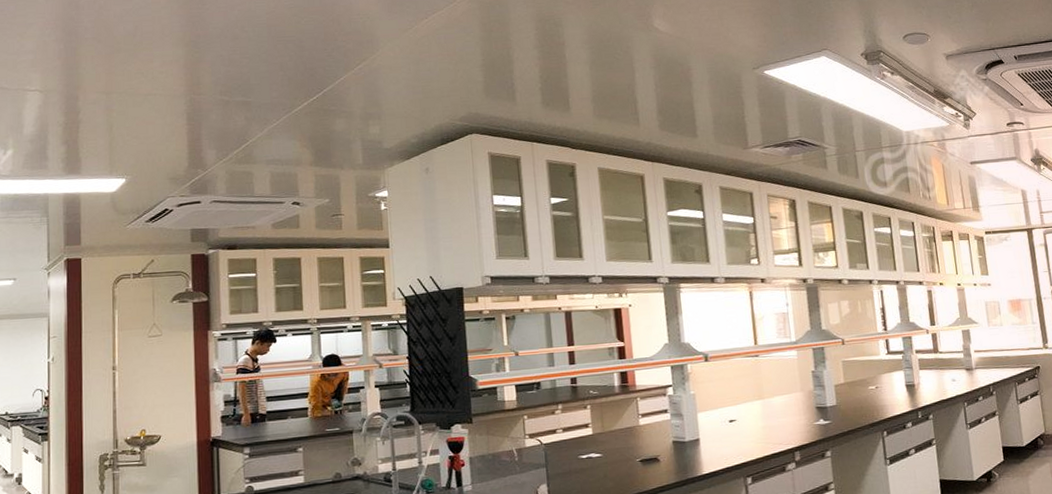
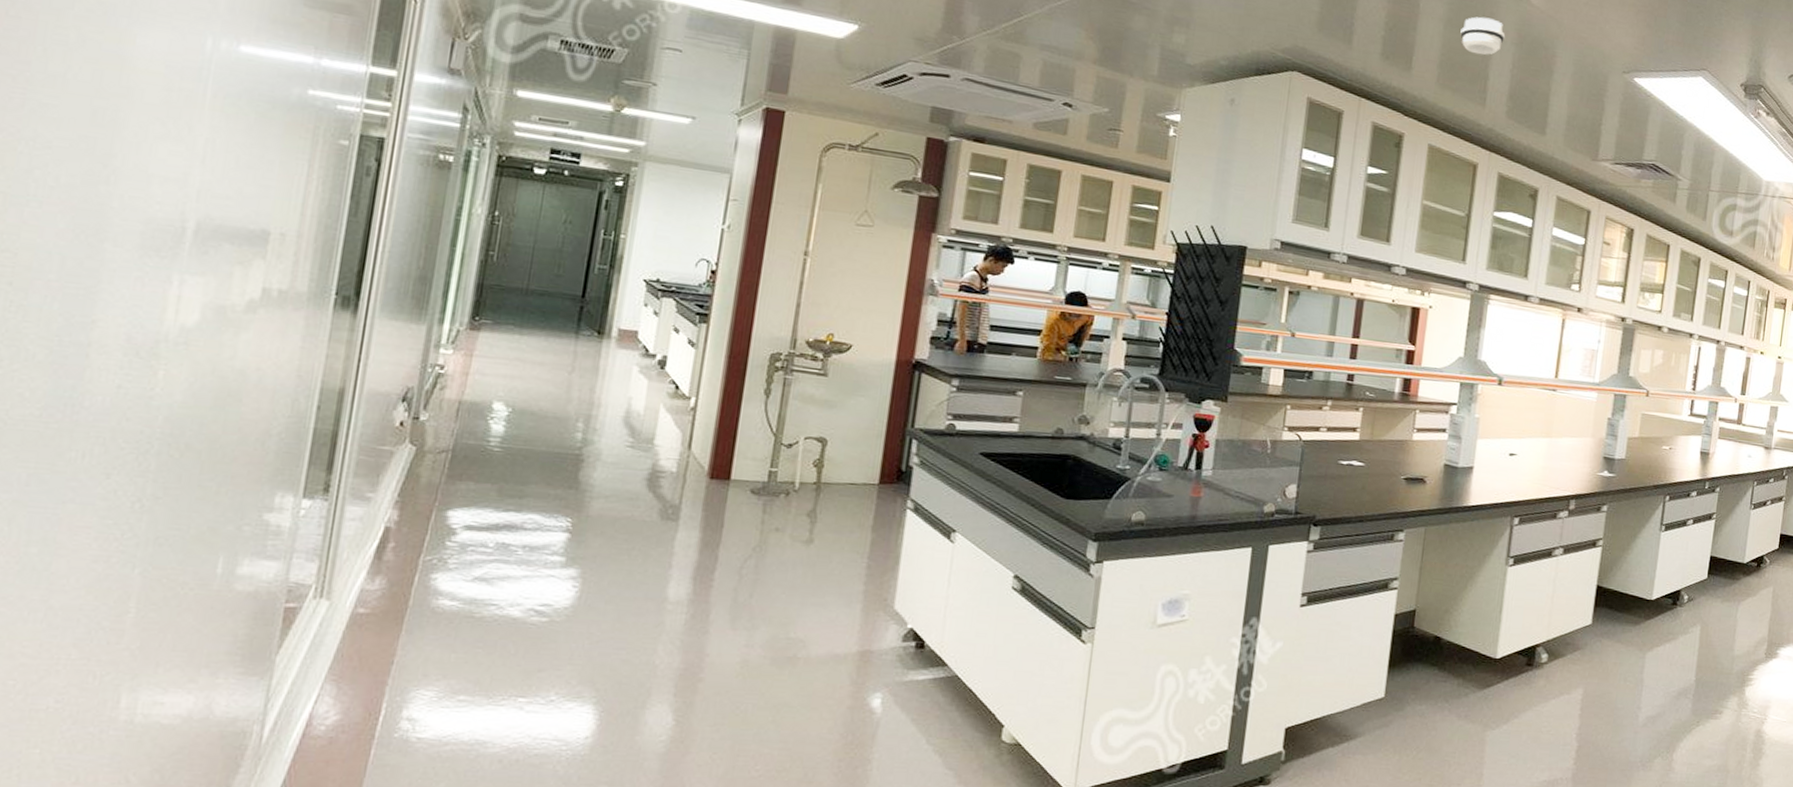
smoke detector: none [604,51,644,84] -> present [1460,16,1505,55]

